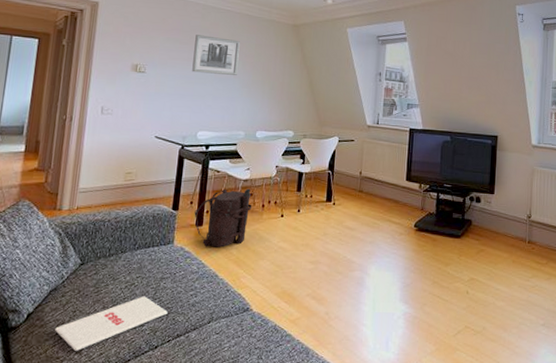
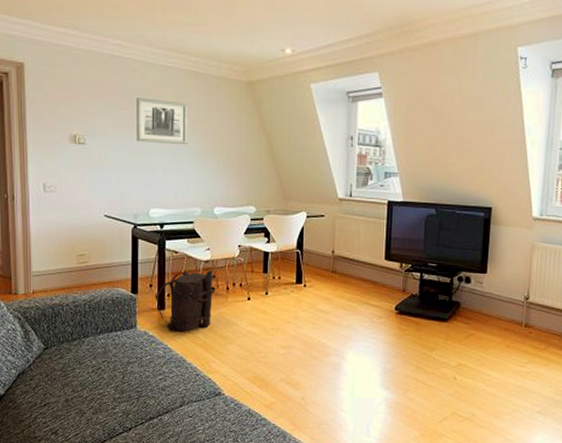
magazine: present [55,296,168,351] -> none [28,380,138,431]

